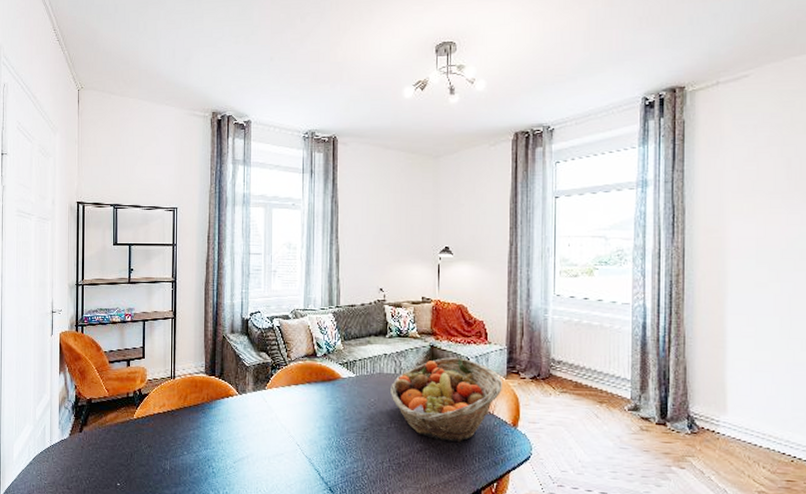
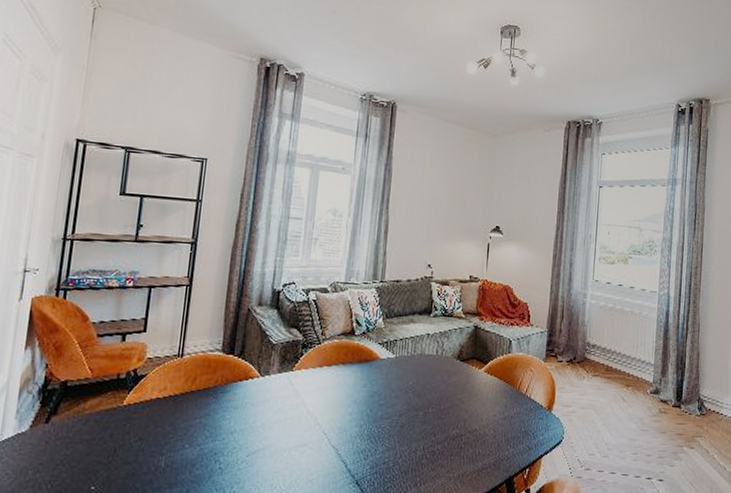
fruit basket: present [391,357,502,443] -> none [430,339,541,428]

